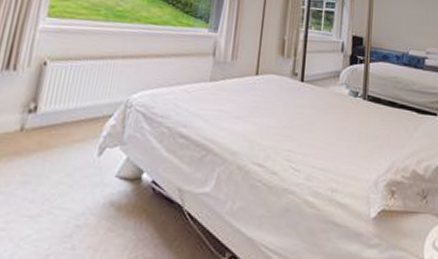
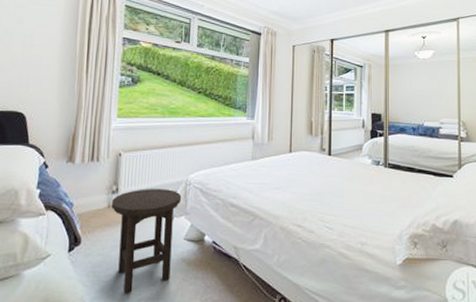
stool: none [23,109,119,247] -> present [111,189,182,294]

